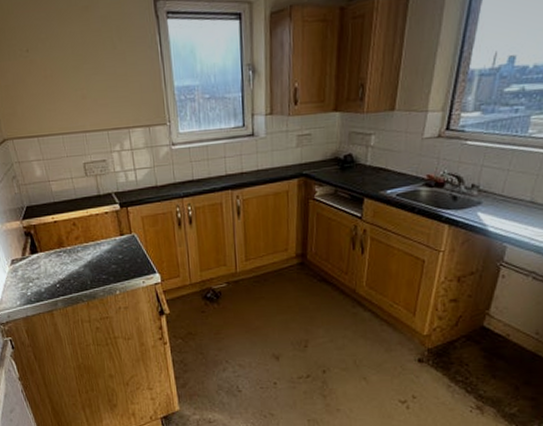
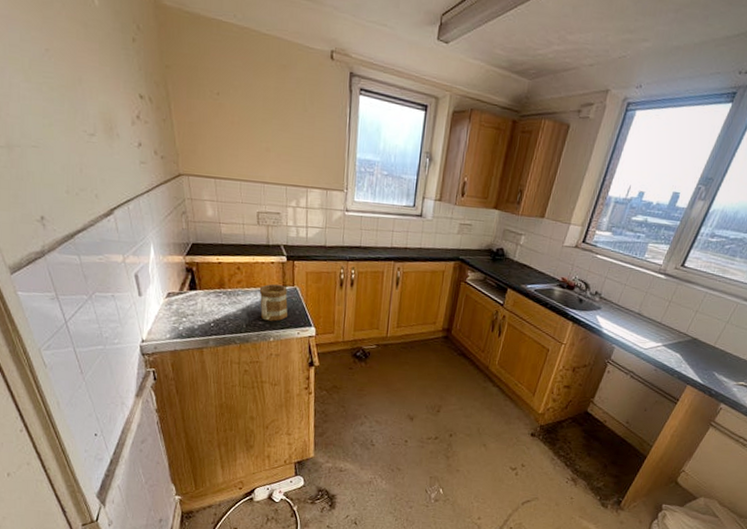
mug: none [97,234,131,274] -> present [259,284,288,321]

